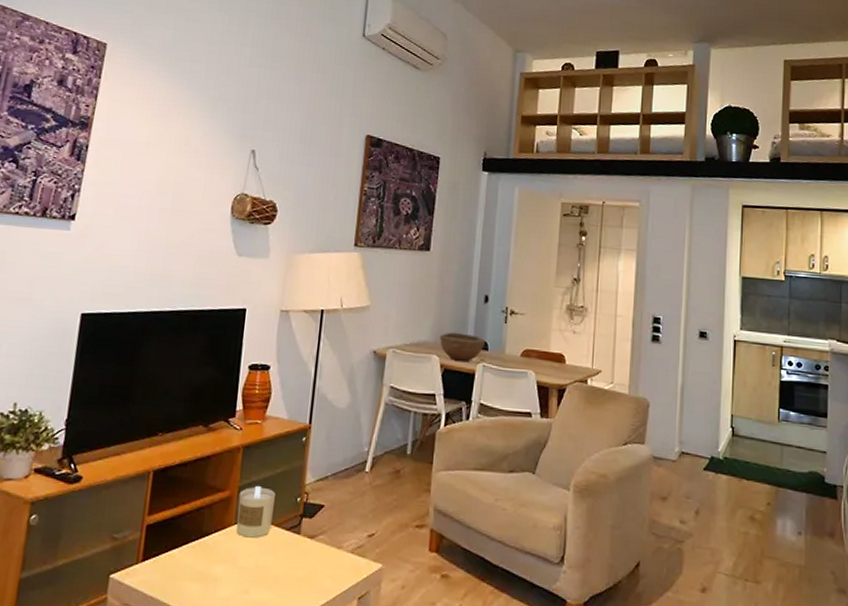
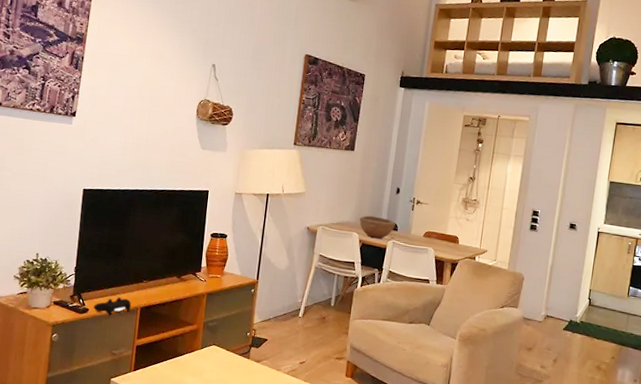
game controller: none [88,457,142,484] -> present [93,297,132,315]
candle: present [236,486,275,538] -> none [202,323,231,360]

